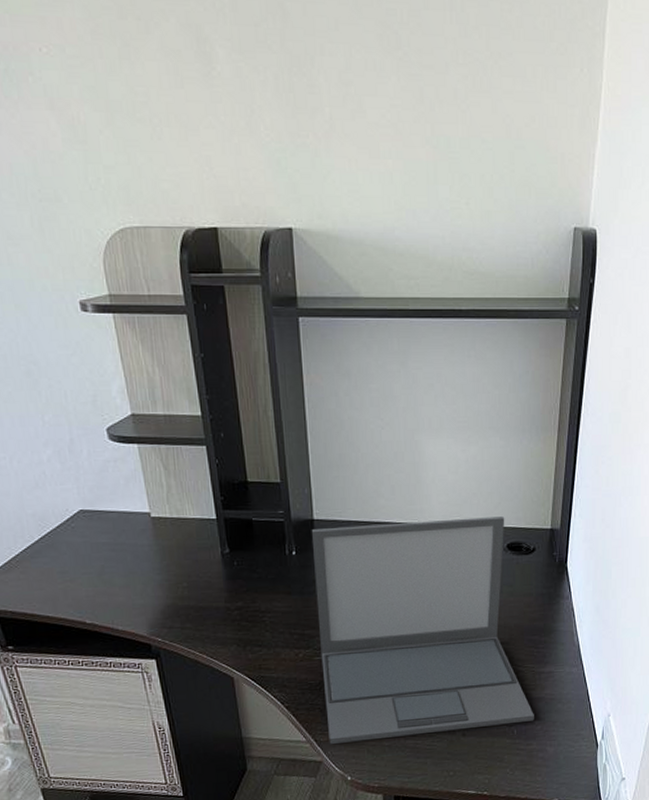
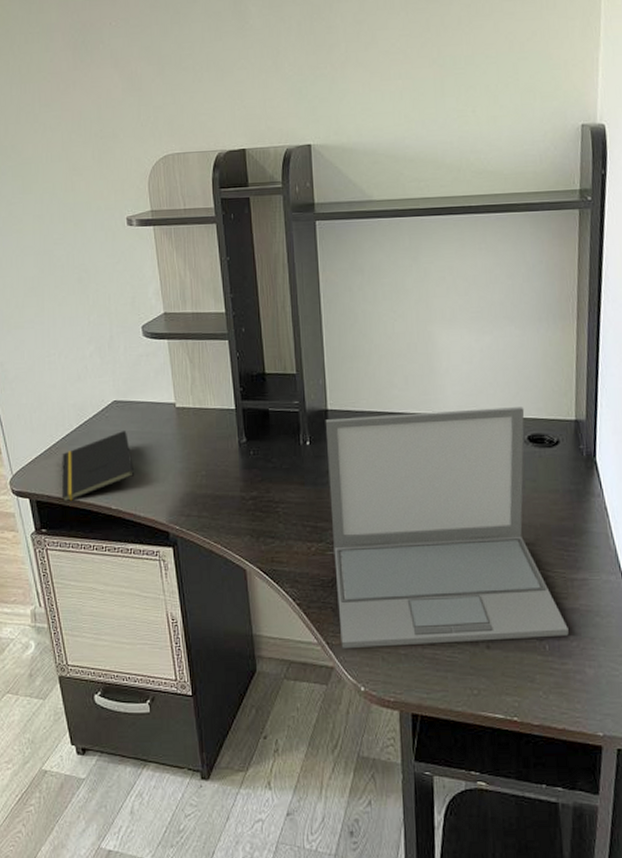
notepad: none [24,542,110,618] -> present [61,431,135,502]

